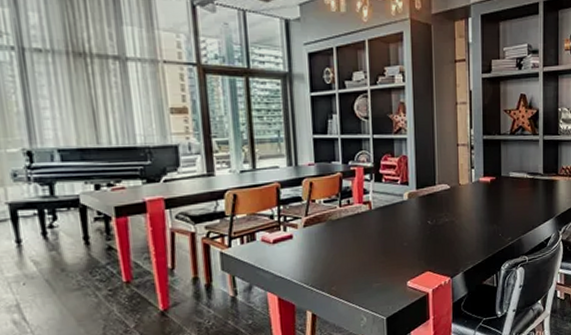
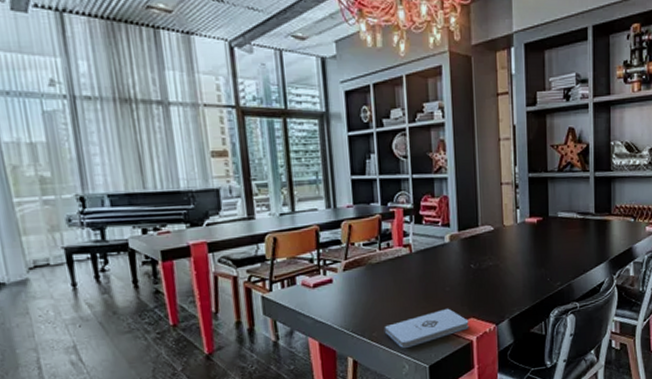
notepad: none [343,262,426,302] -> present [384,308,469,349]

